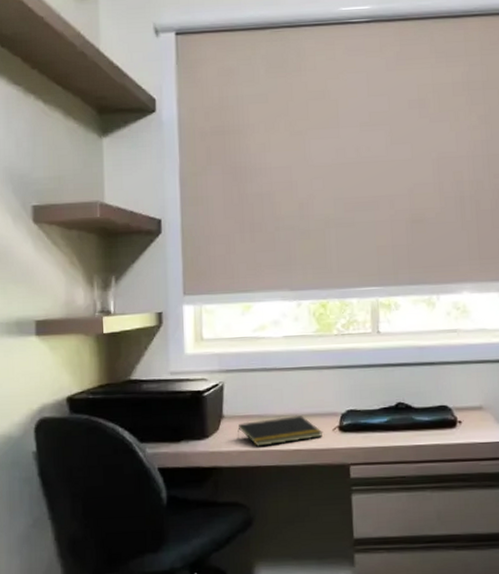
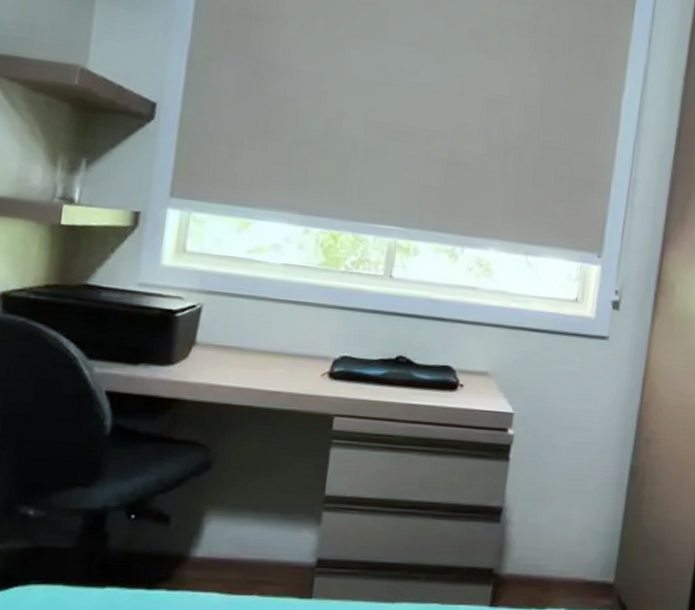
notepad: present [237,415,323,447] -> none [208,352,310,383]

